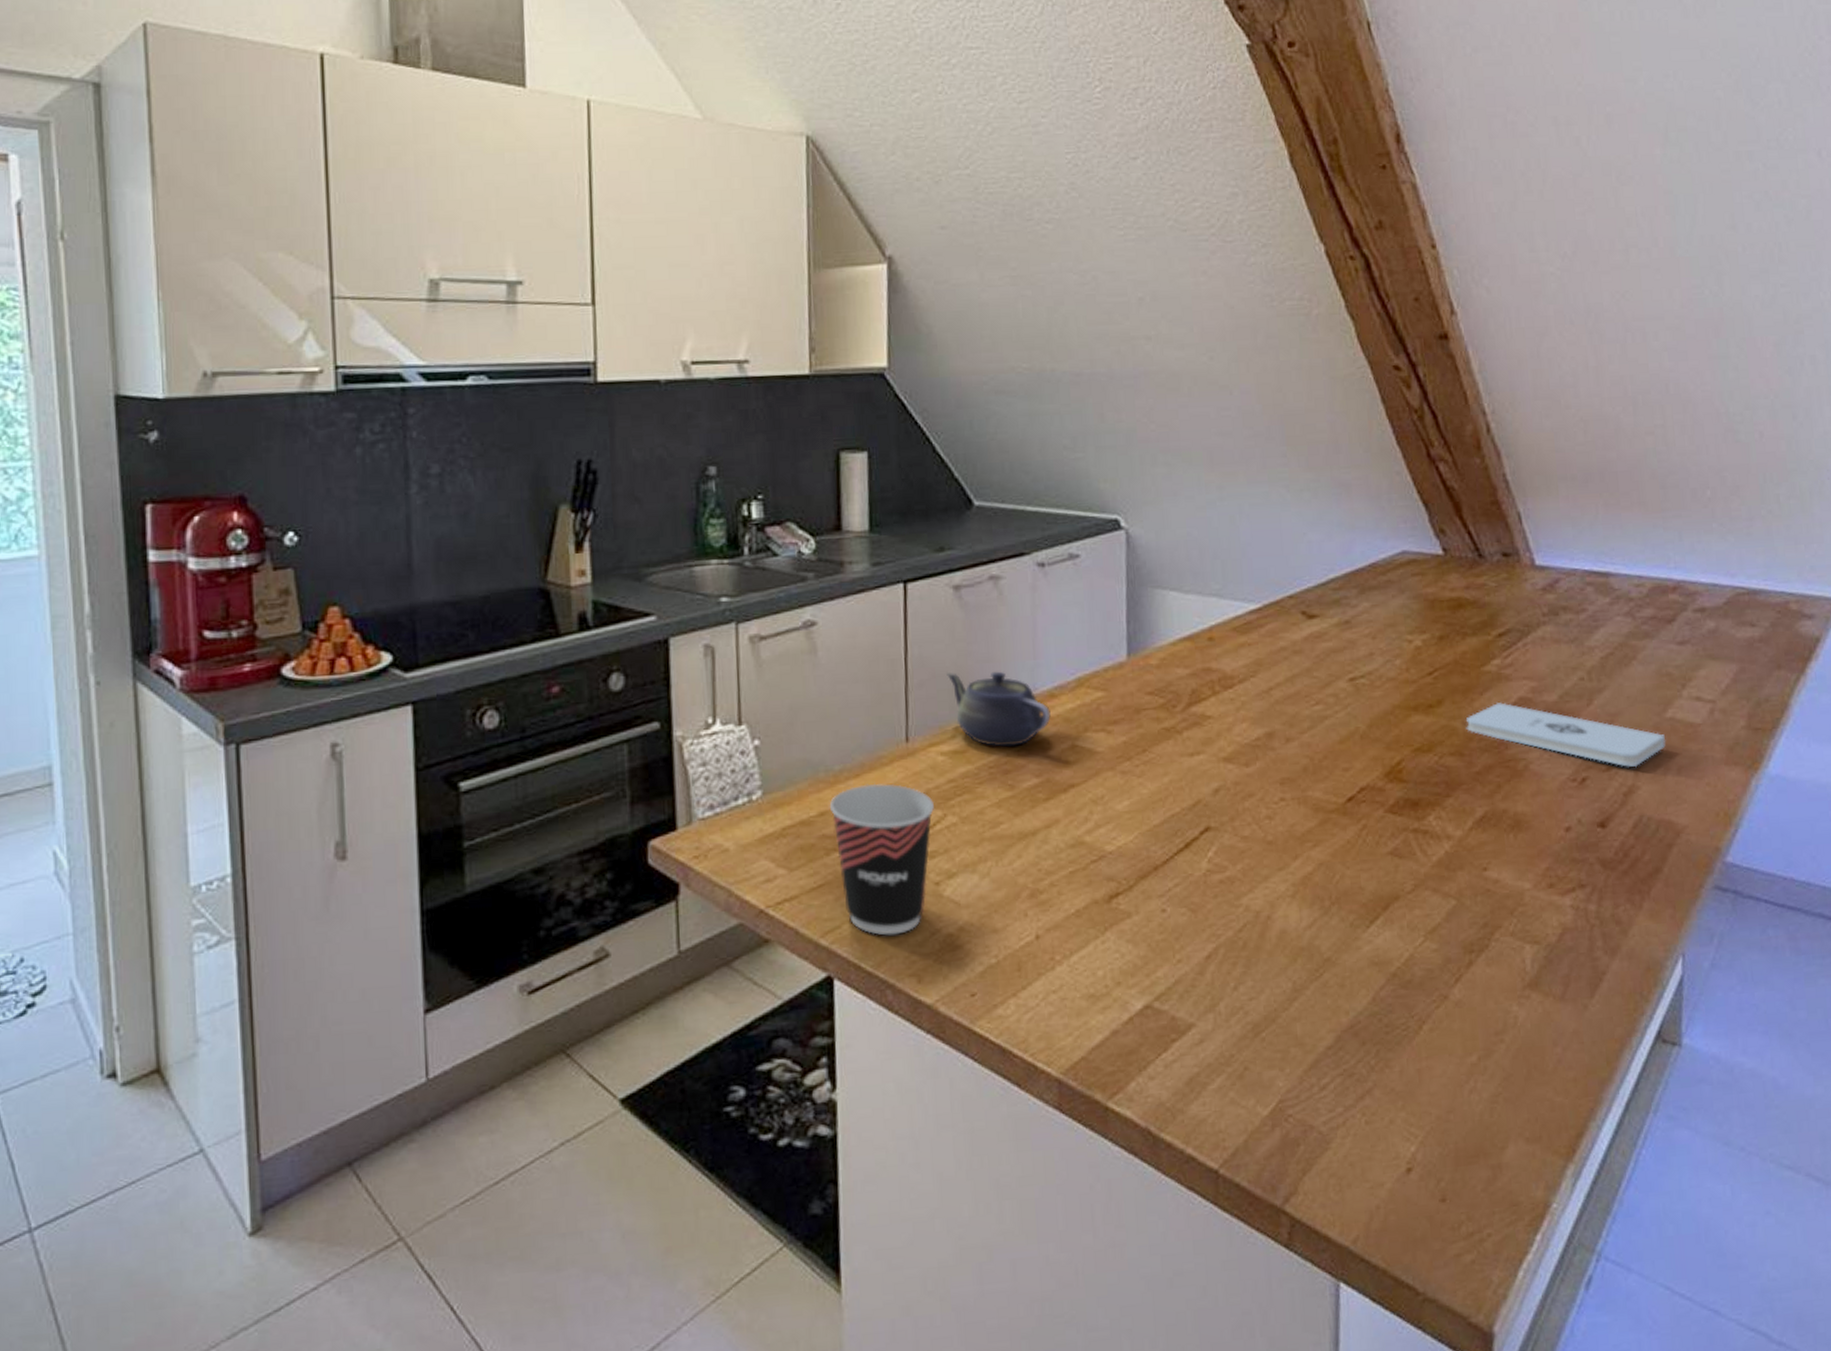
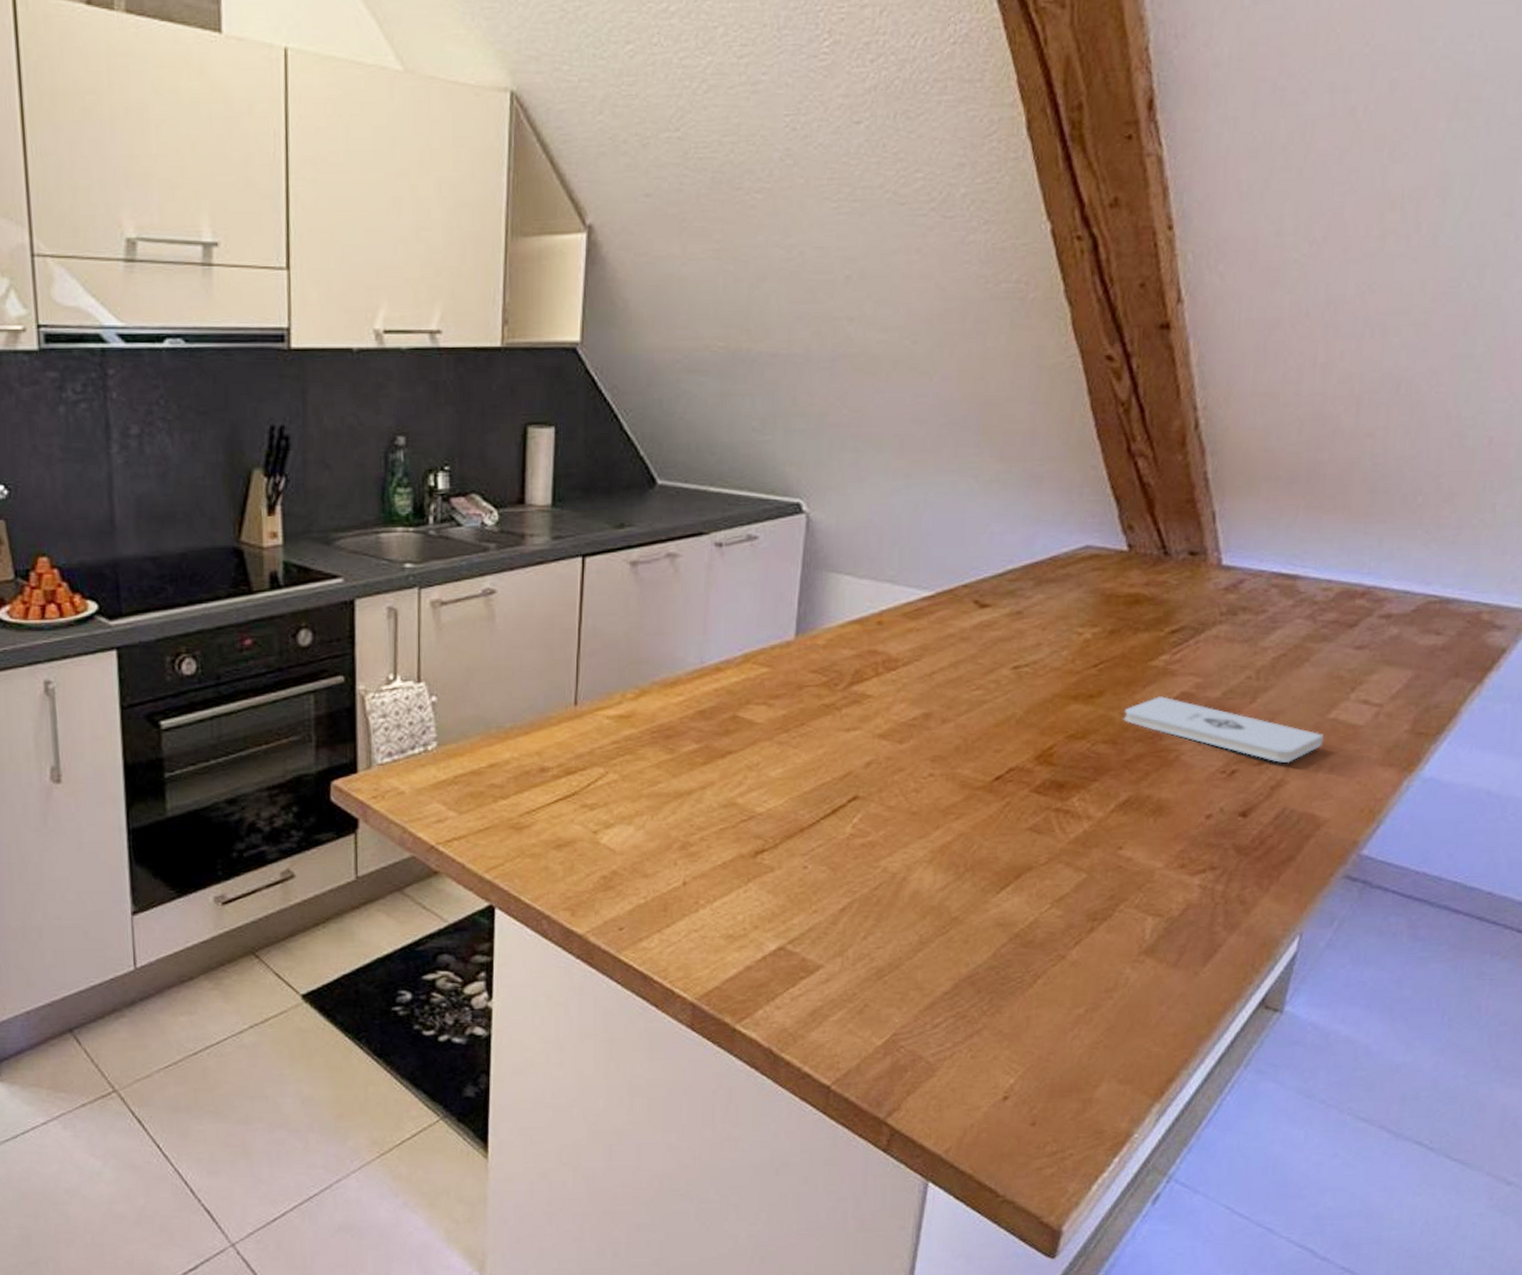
cup: present [829,783,934,936] -> none [499,741,597,874]
teapot: present [946,671,1051,747] -> none [618,642,715,714]

